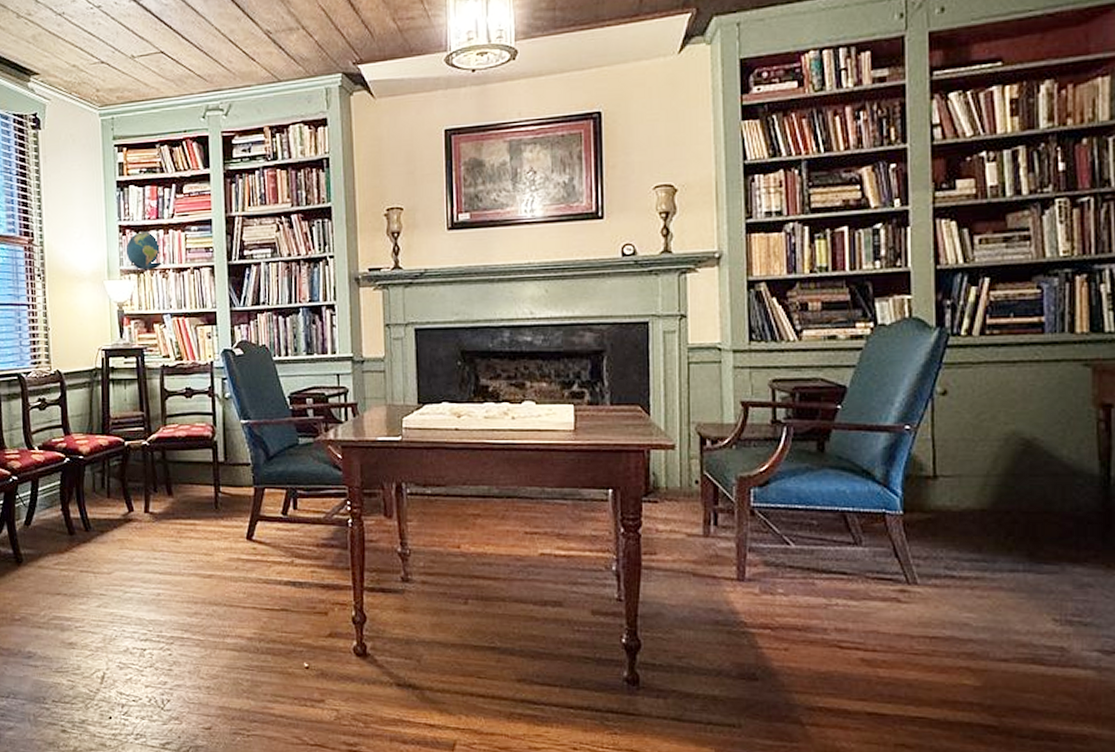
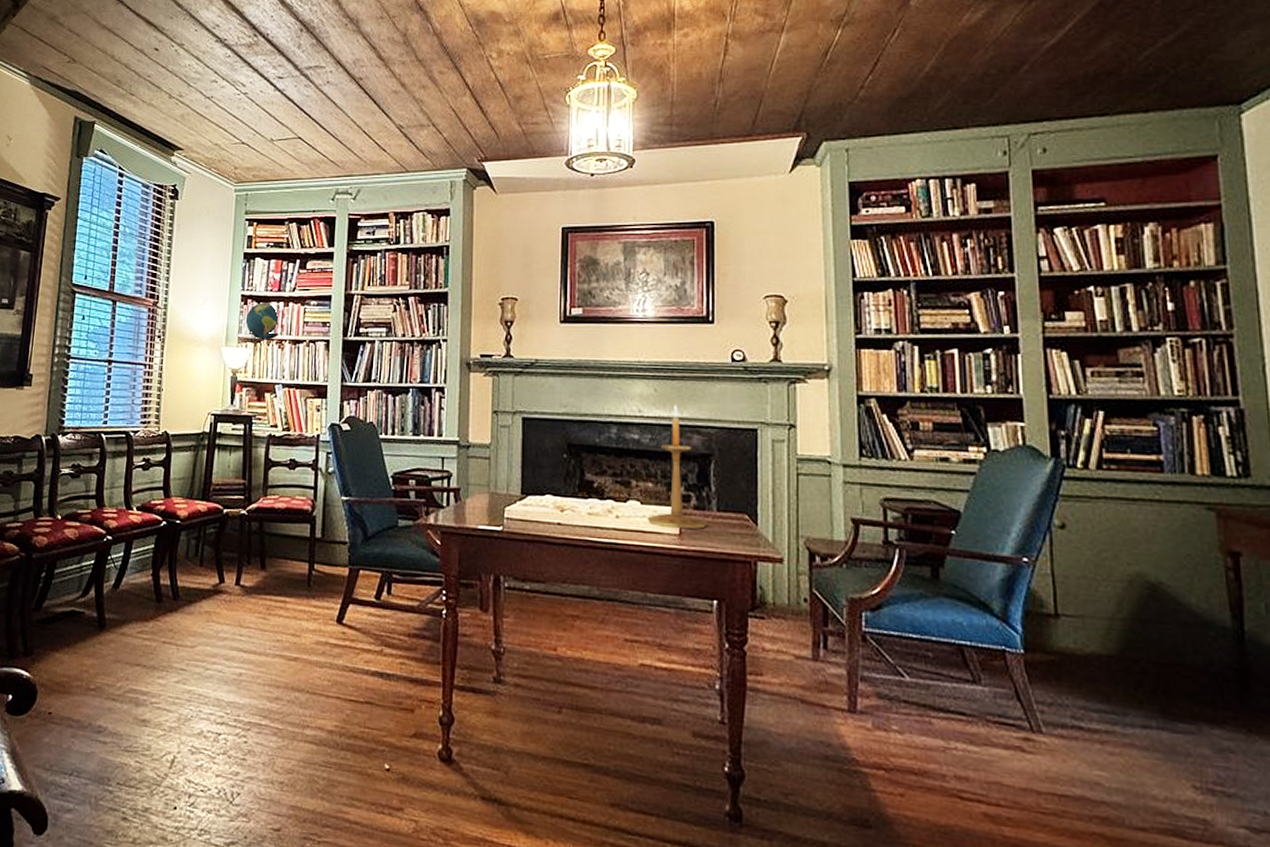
candlestick: none [542,303,600,425] -> present [646,404,706,530]

